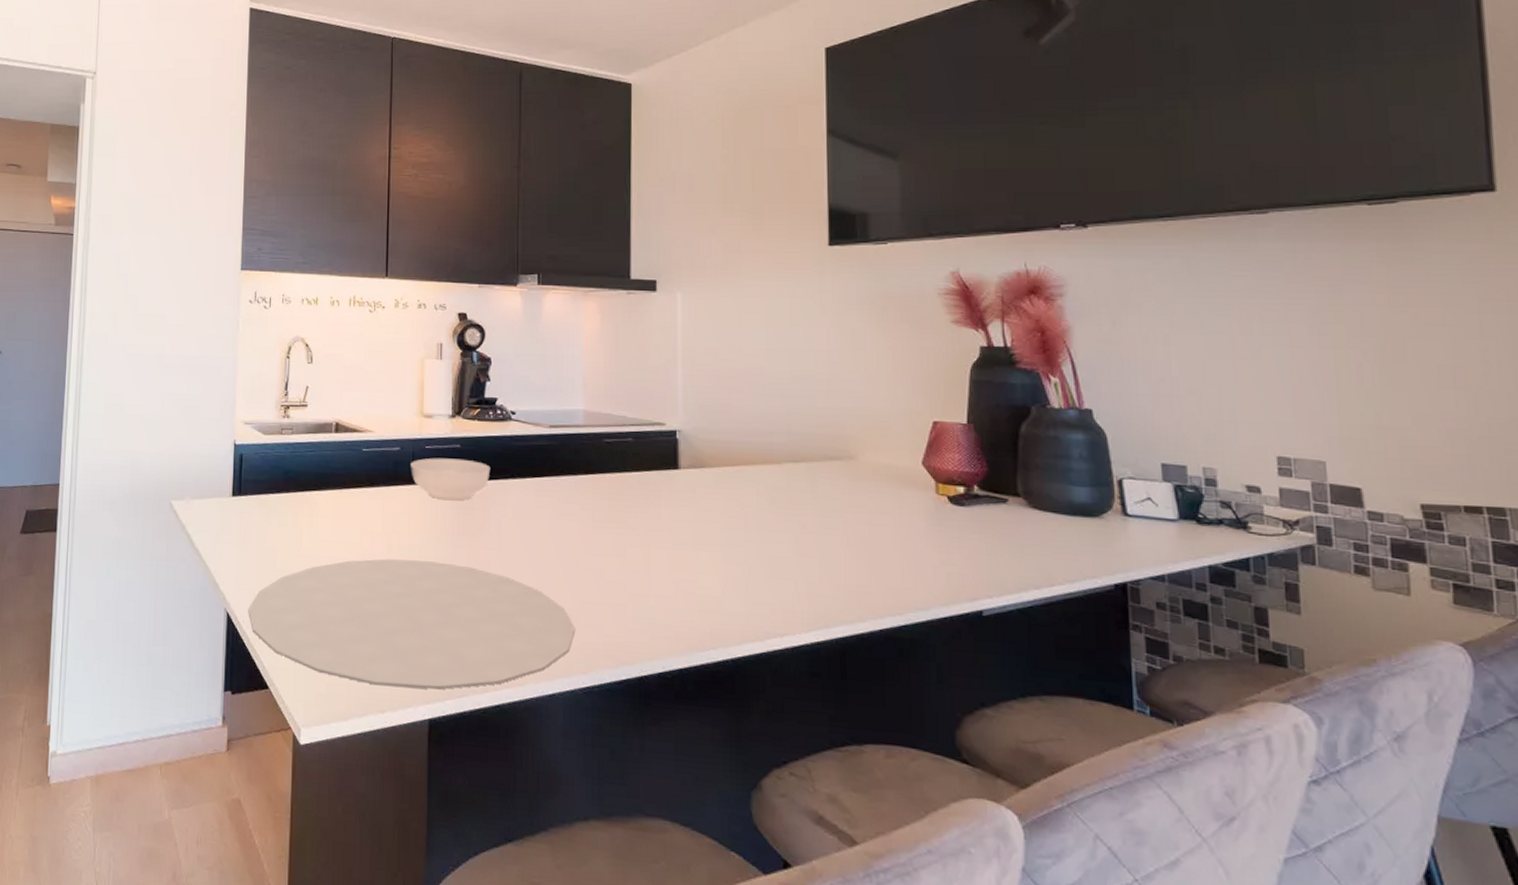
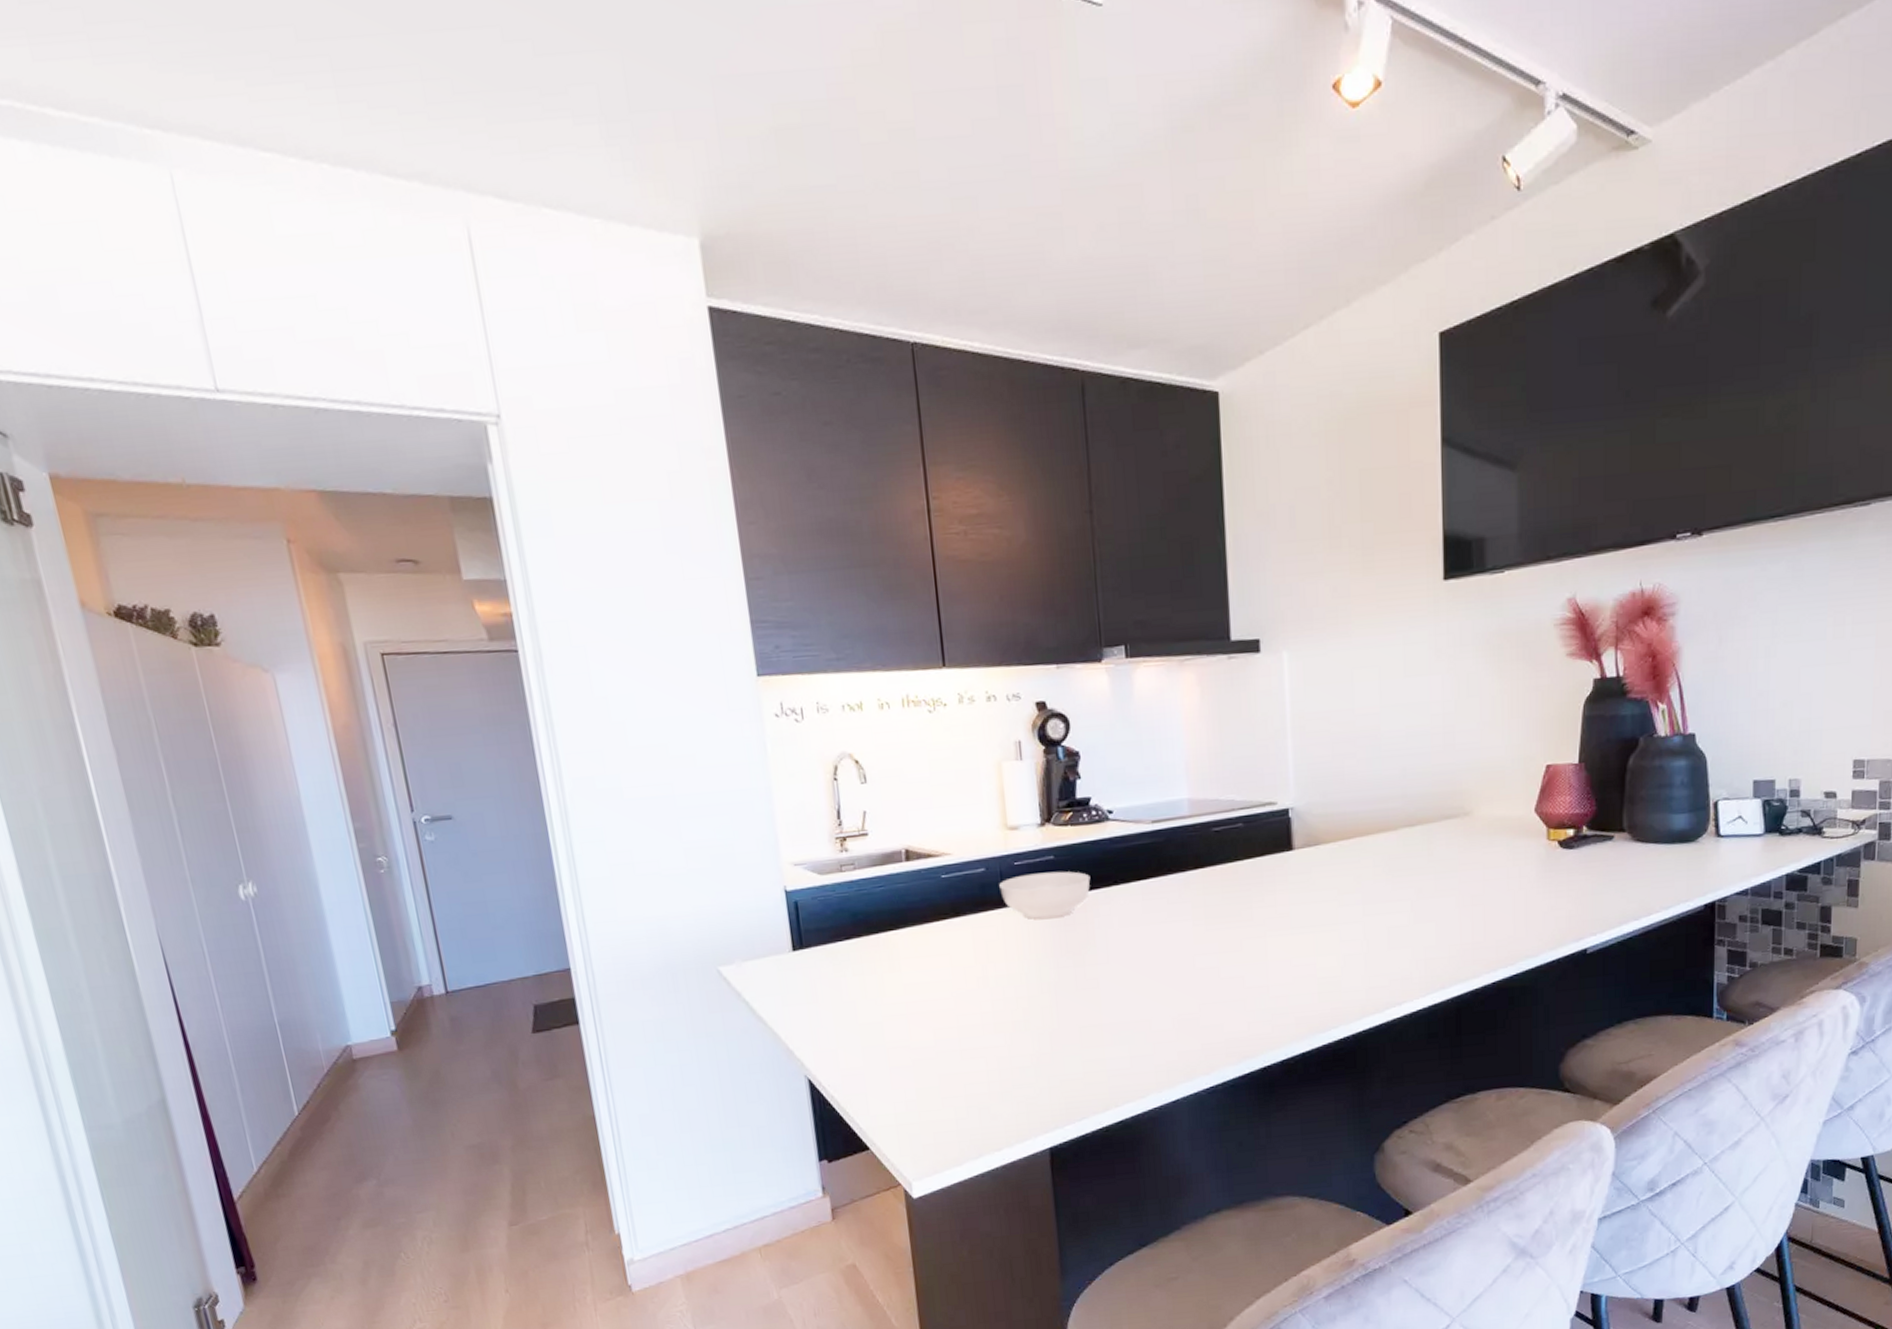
placemat: present [248,559,576,690] -> none [832,986,1196,1125]

